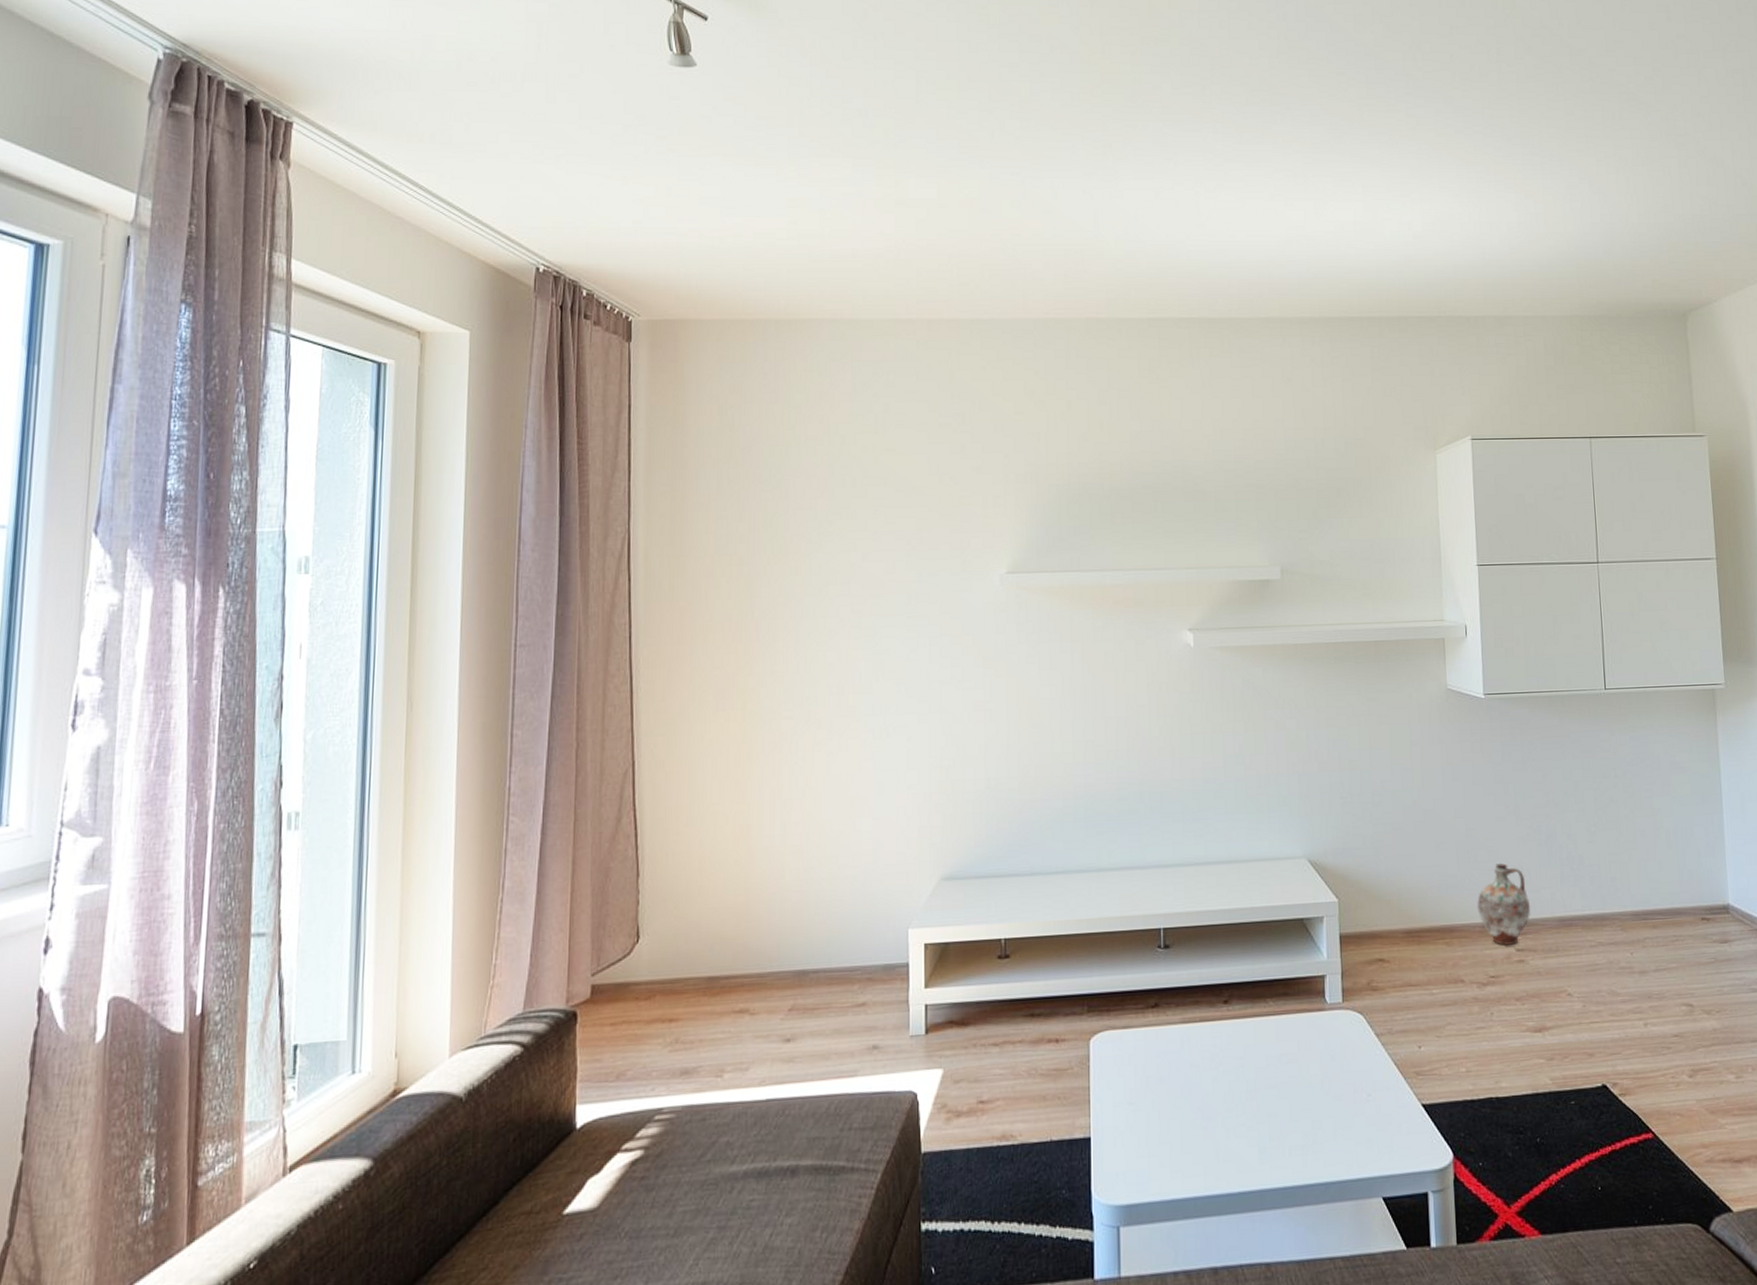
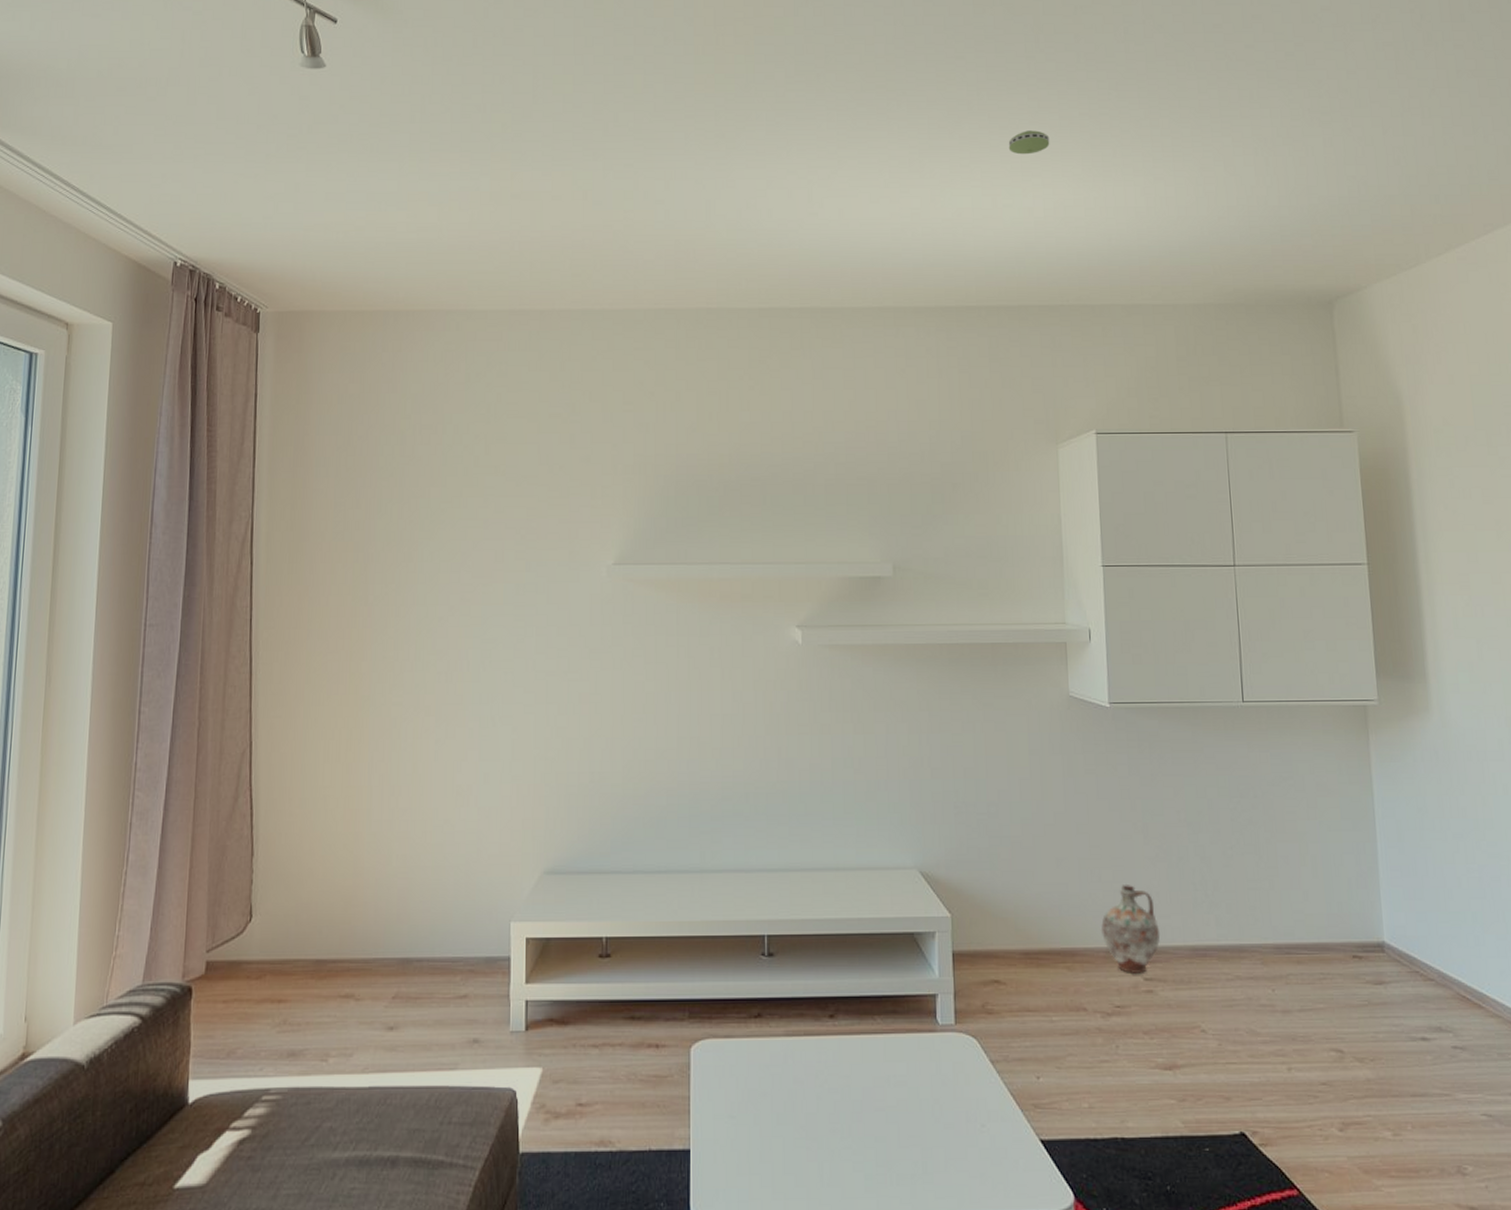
smoke detector: none [1388,147,1428,170] -> present [1008,130,1050,155]

